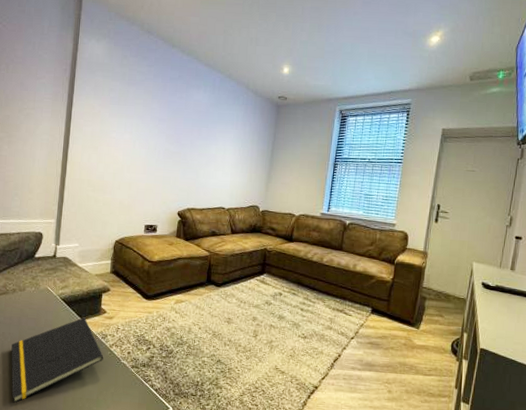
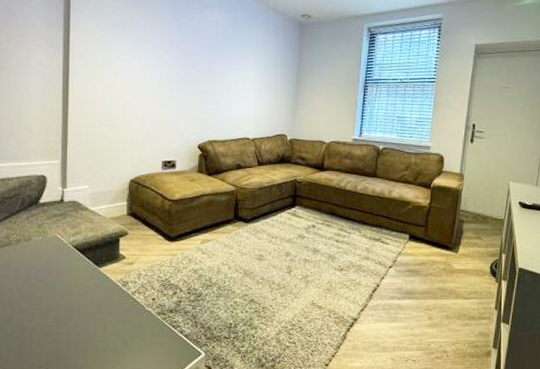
notepad: present [11,317,104,403] -> none [21,264,126,363]

